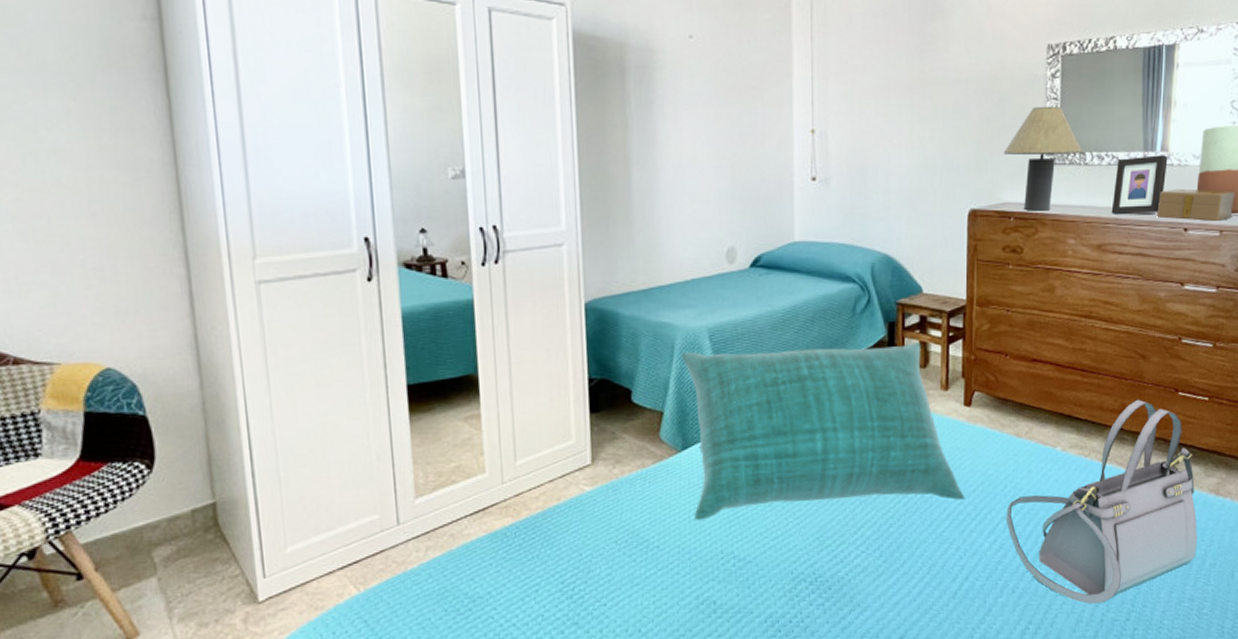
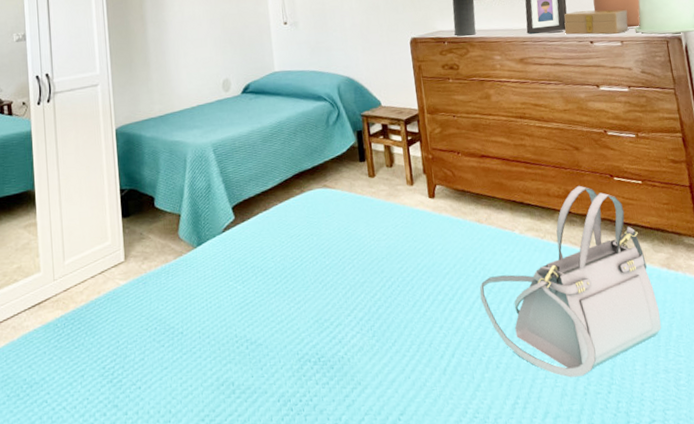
cushion: present [681,342,965,520] -> none [192,146,441,308]

